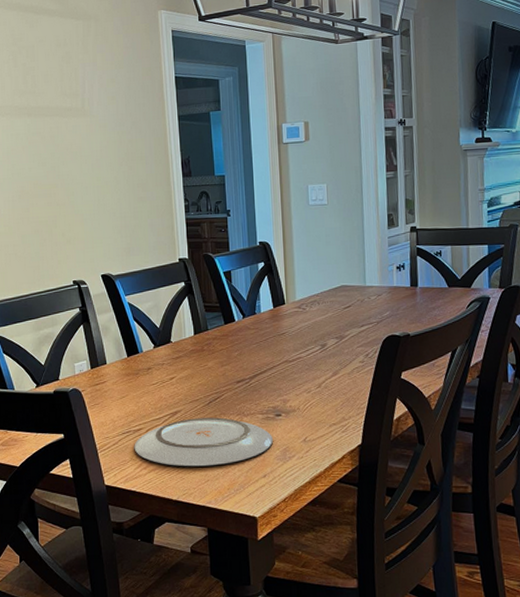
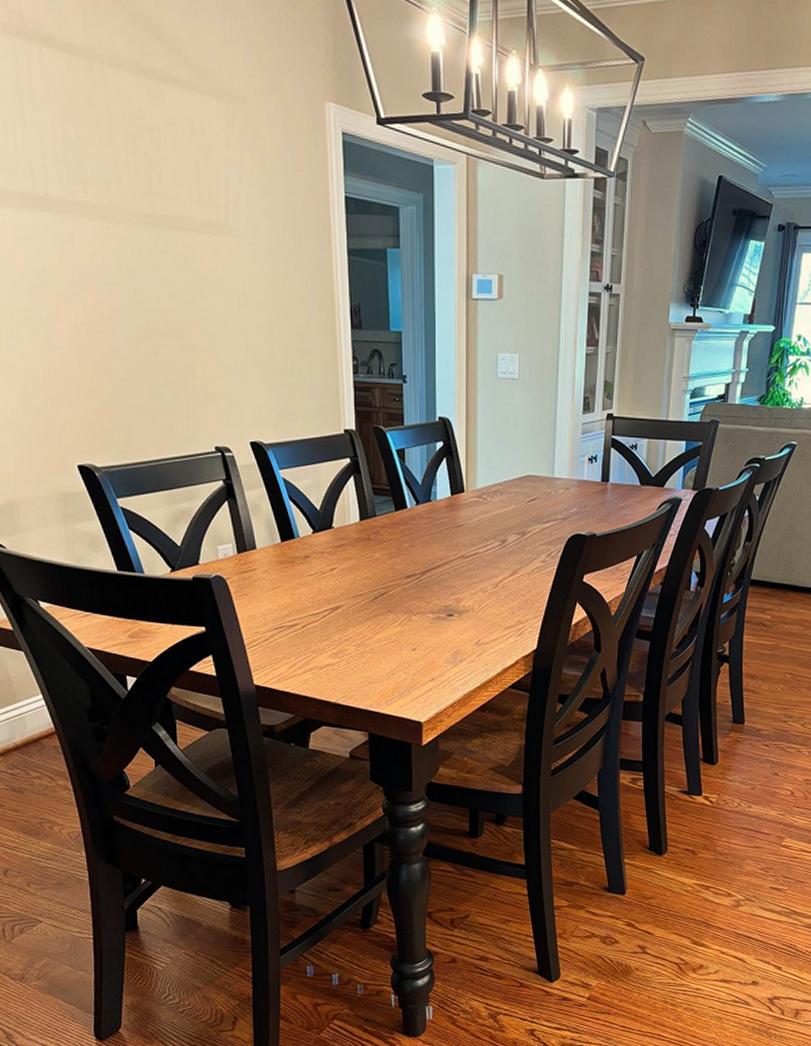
plate: present [134,417,273,467] -> none [288,615,443,668]

